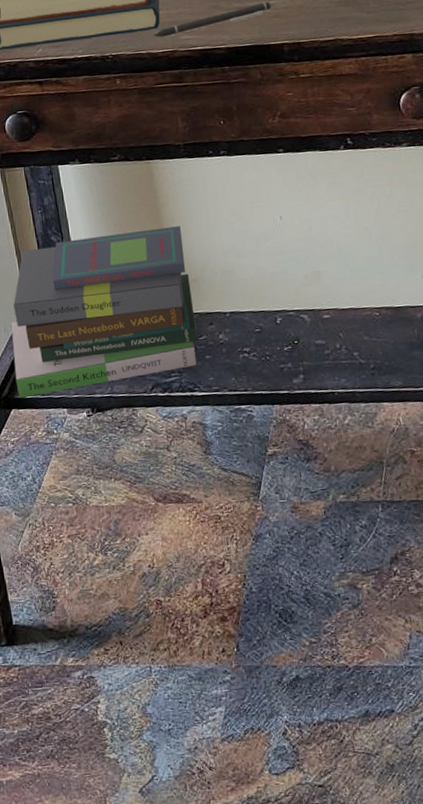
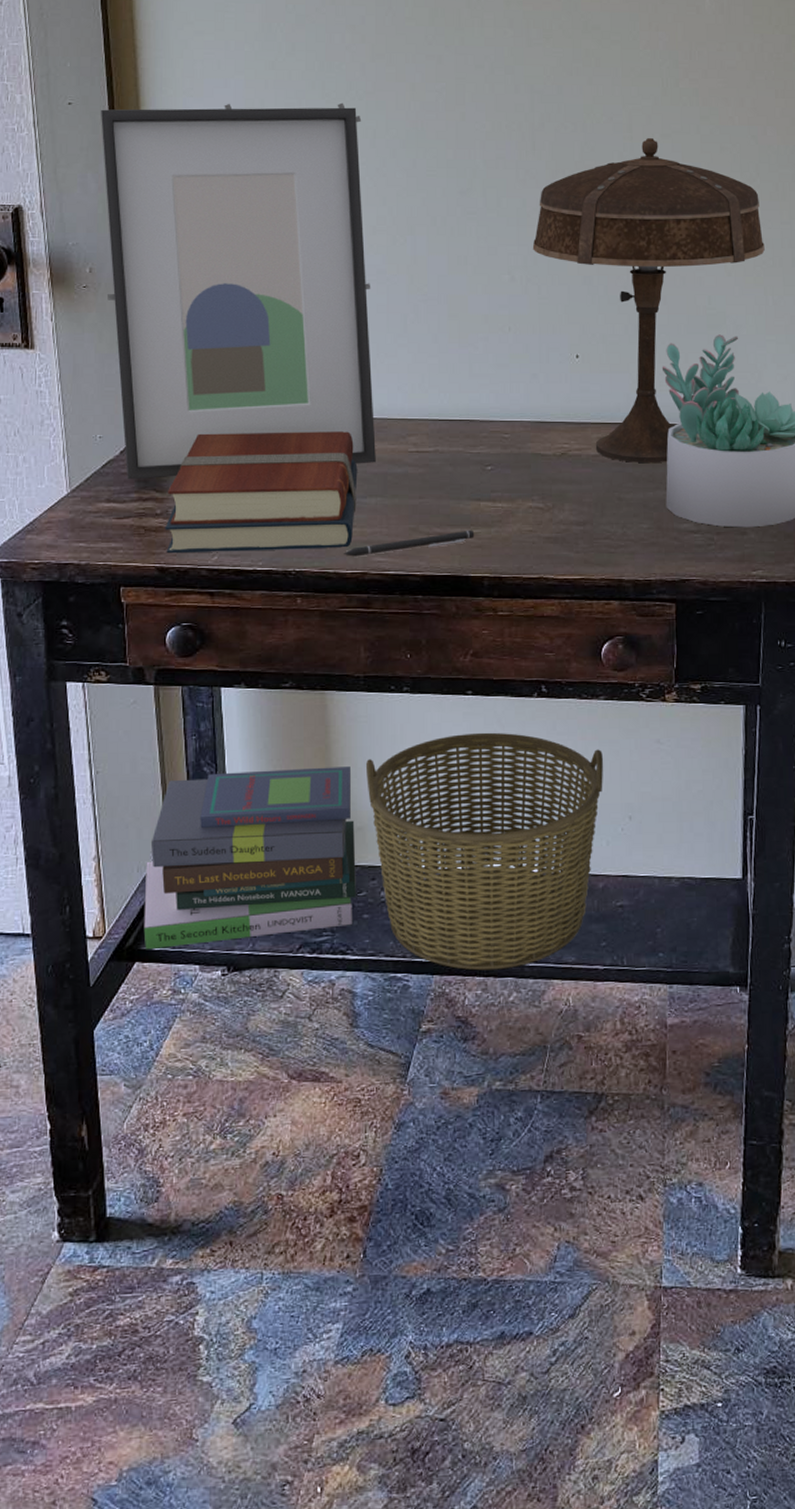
basket: none [193,184,413,399] -> present [365,732,604,971]

